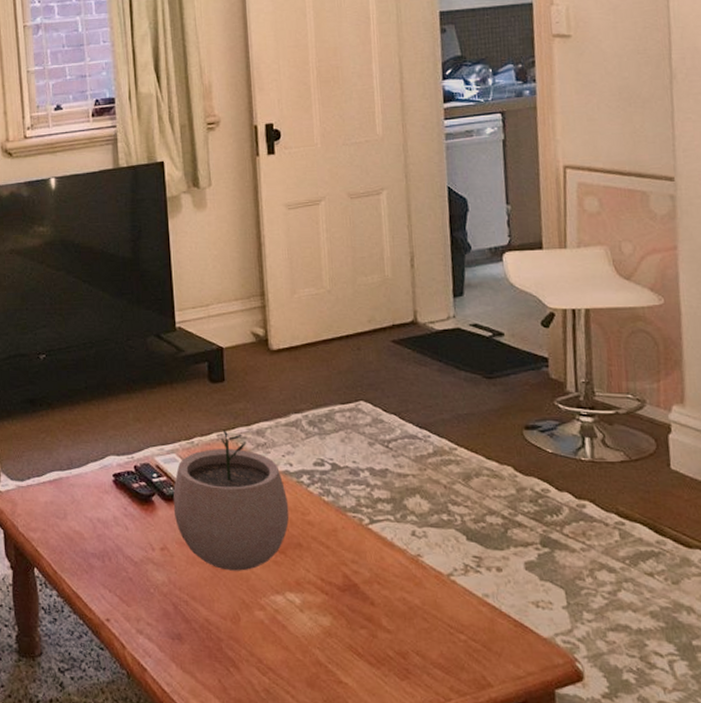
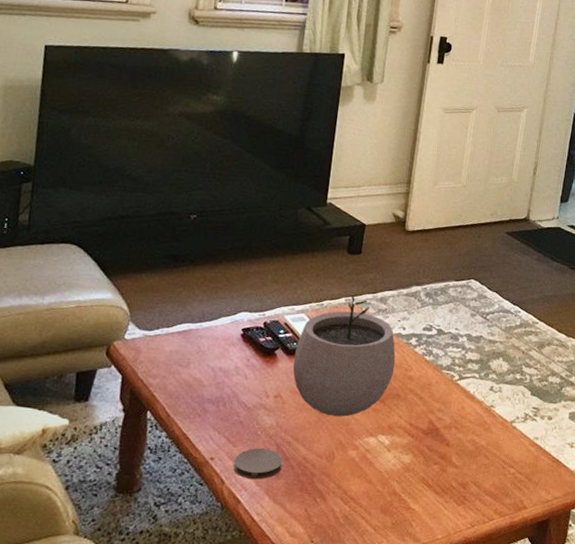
coaster: none [131,608,184,644] -> present [233,448,283,480]

